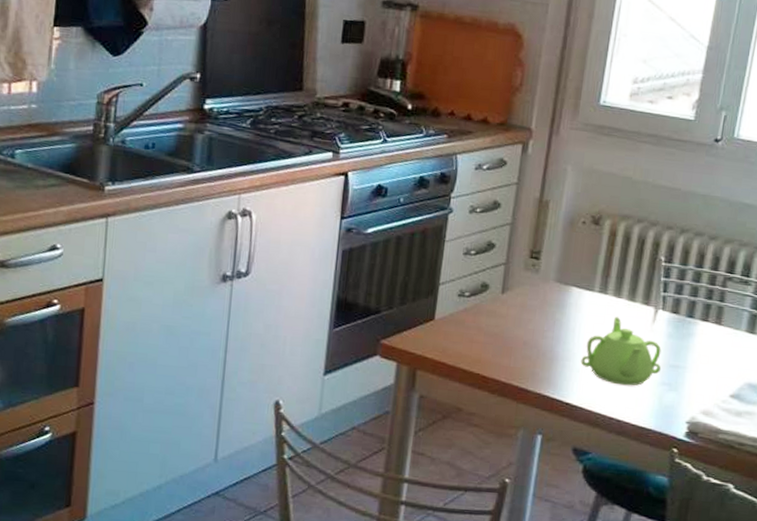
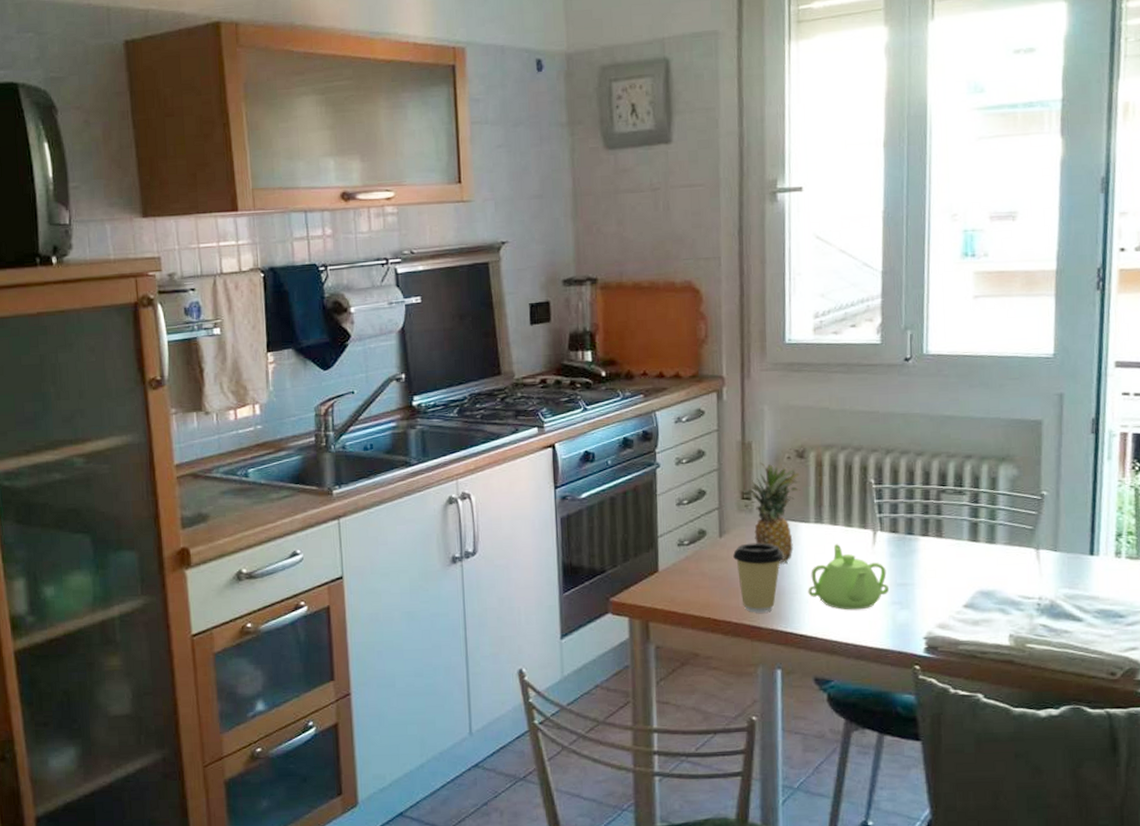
coffee cup: none [511,303,563,376] -> present [732,543,784,613]
fruit: none [536,223,592,330] -> present [749,462,801,565]

